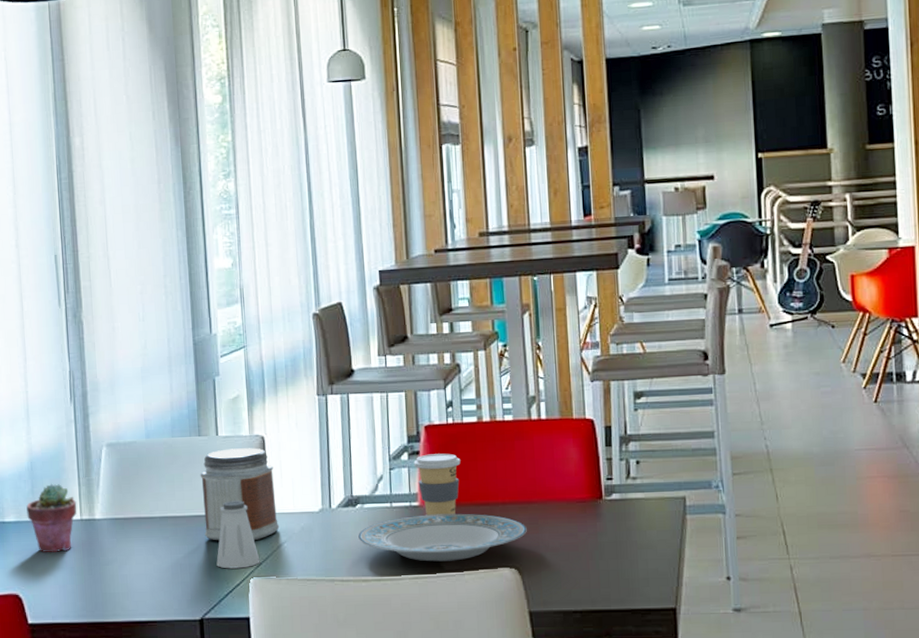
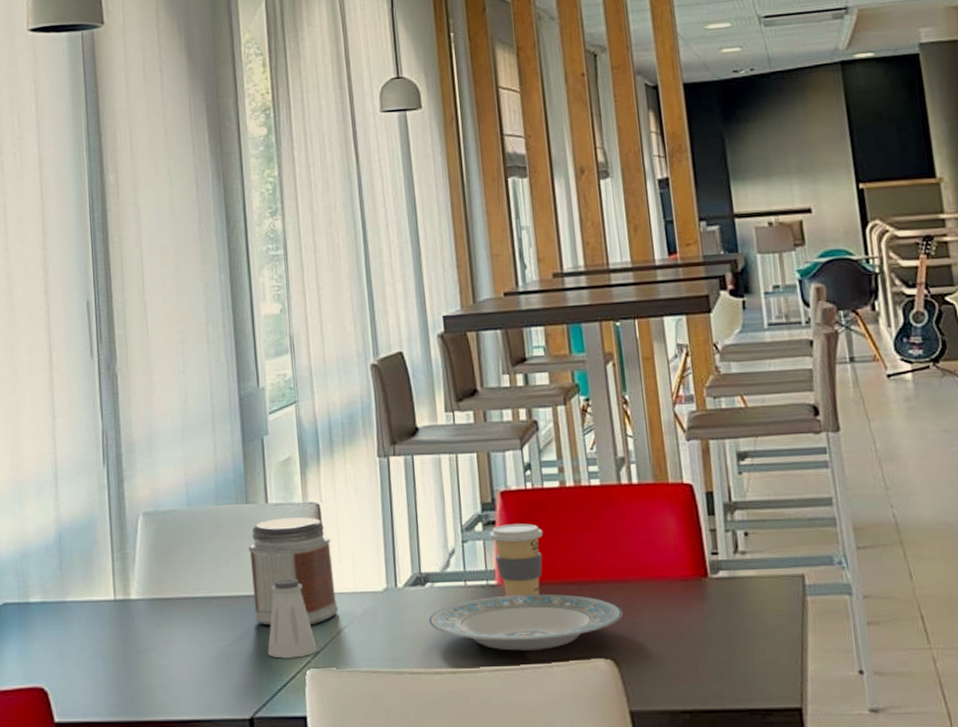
potted succulent: present [26,483,77,553] -> none [54,558,110,639]

